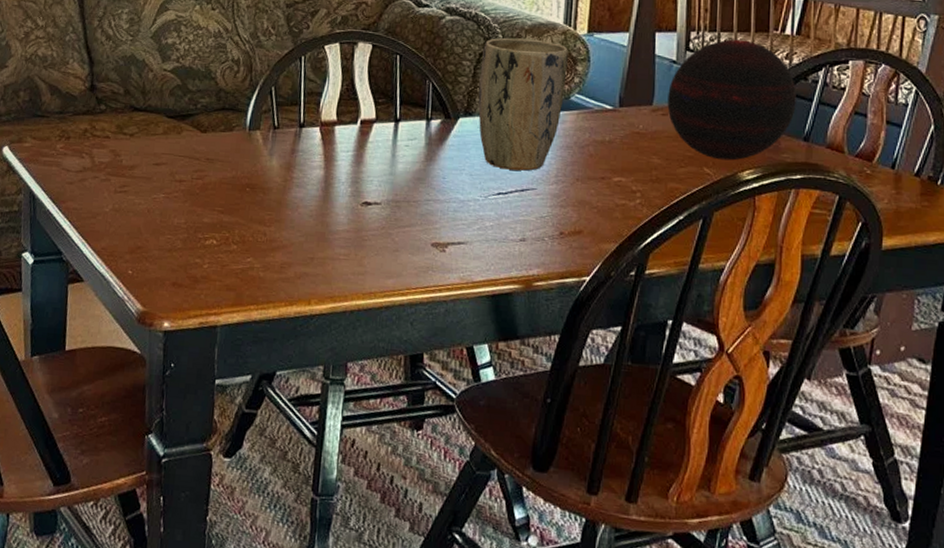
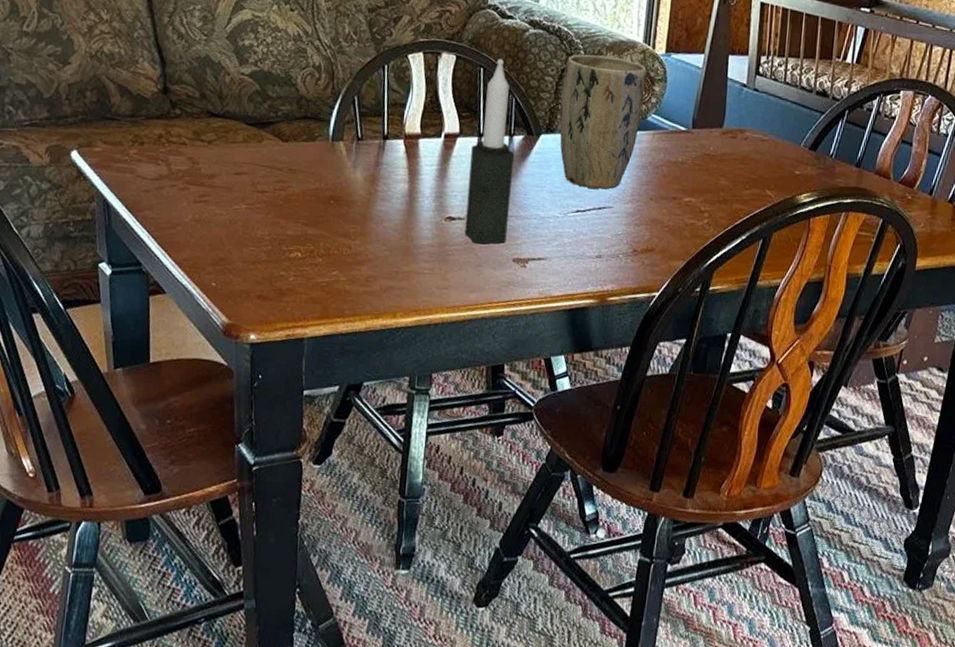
candle: none [381,46,431,229] -> present [464,59,514,244]
decorative orb: present [667,39,796,161] -> none [736,65,853,184]

